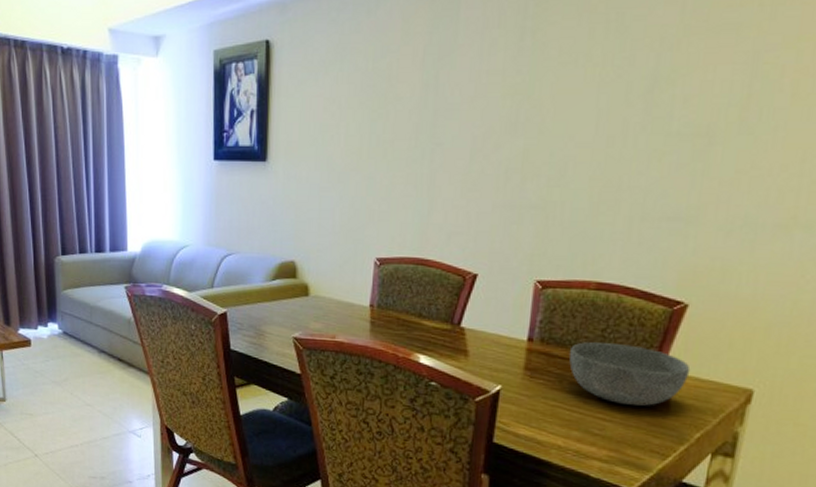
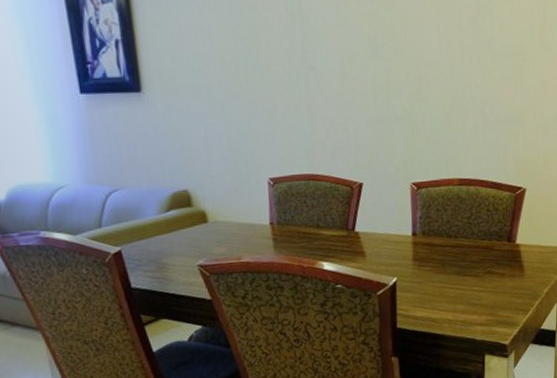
bowl: present [568,342,691,406] -> none [445,227,535,276]

